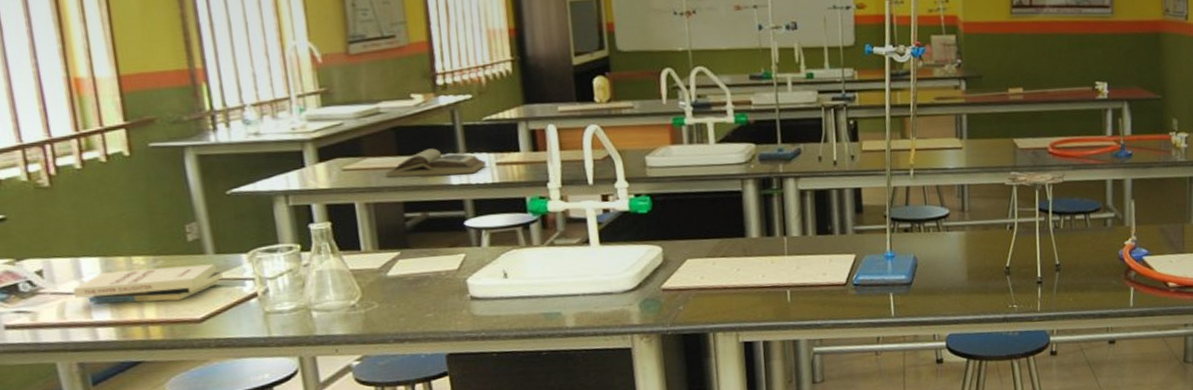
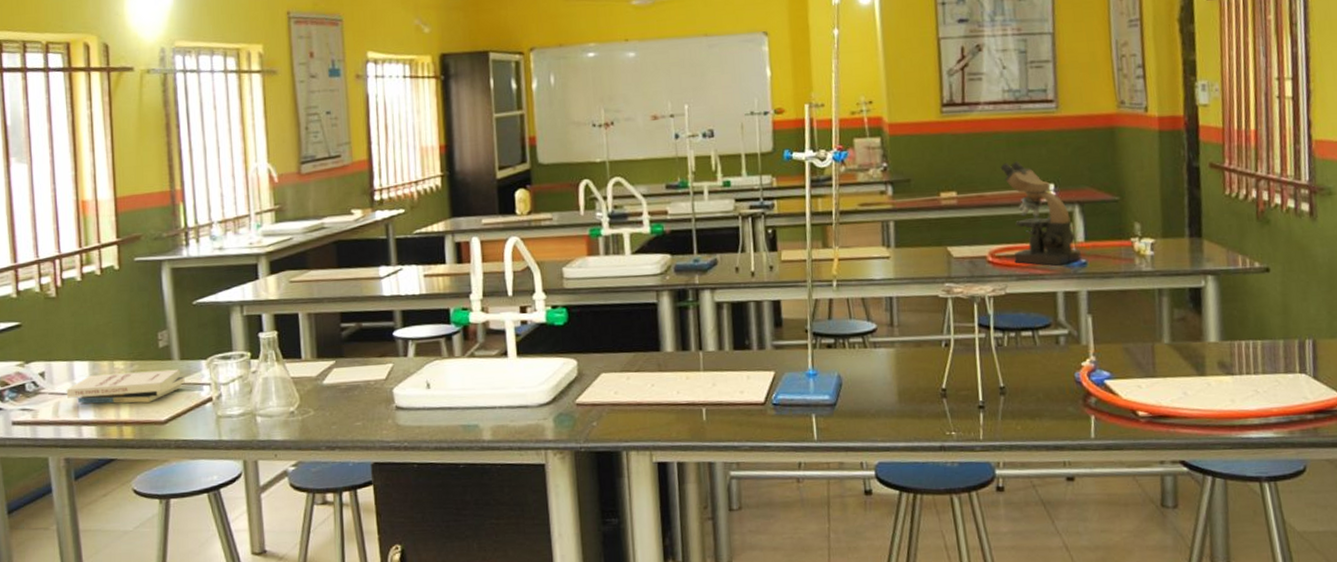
book: present [385,148,486,178] -> none [326,261,415,289]
microscope: none [1062,61,1128,157] -> present [1000,161,1081,267]

